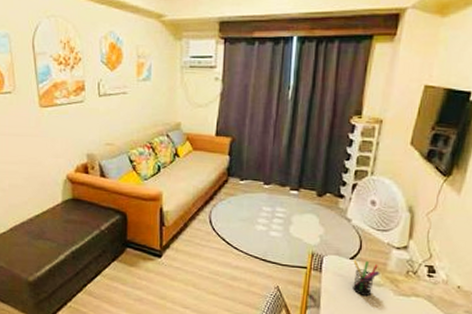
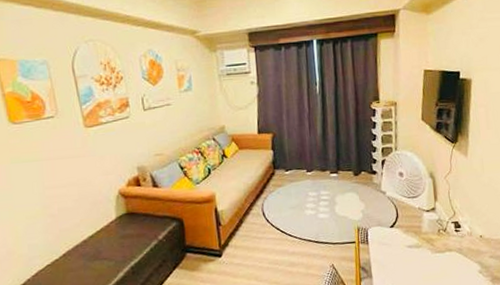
pen holder: present [353,260,380,297] -> none [393,226,417,260]

